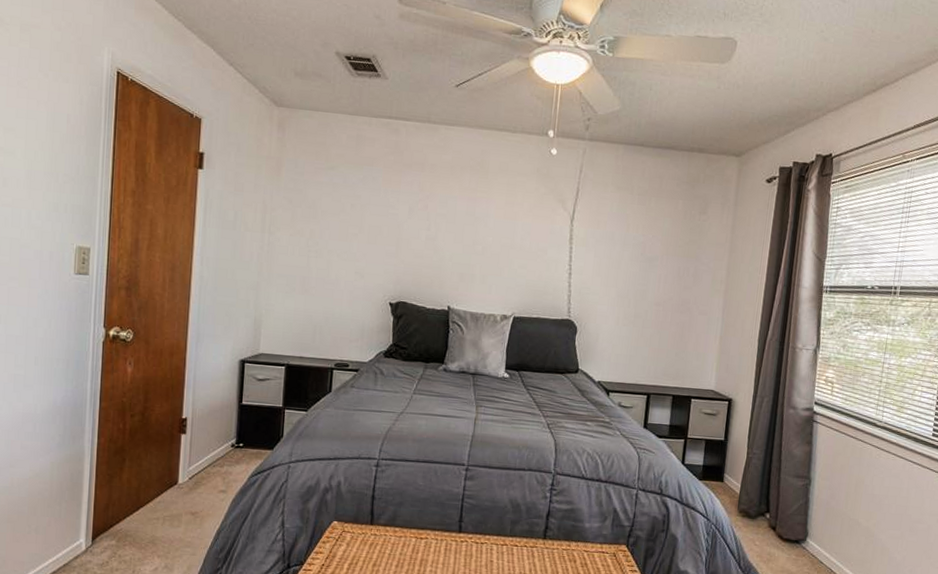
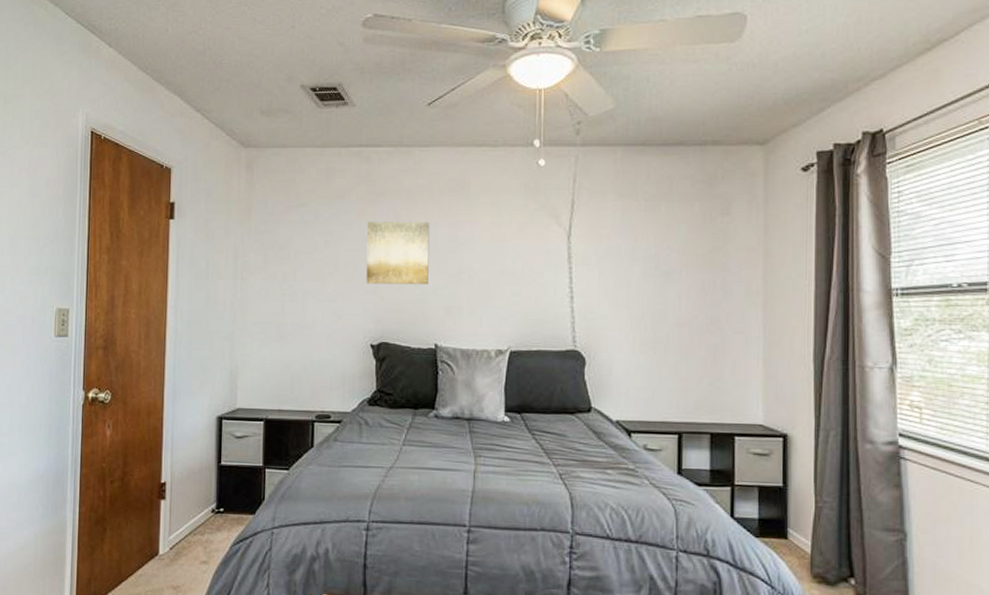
wall art: none [388,190,451,253] -> present [366,221,430,285]

